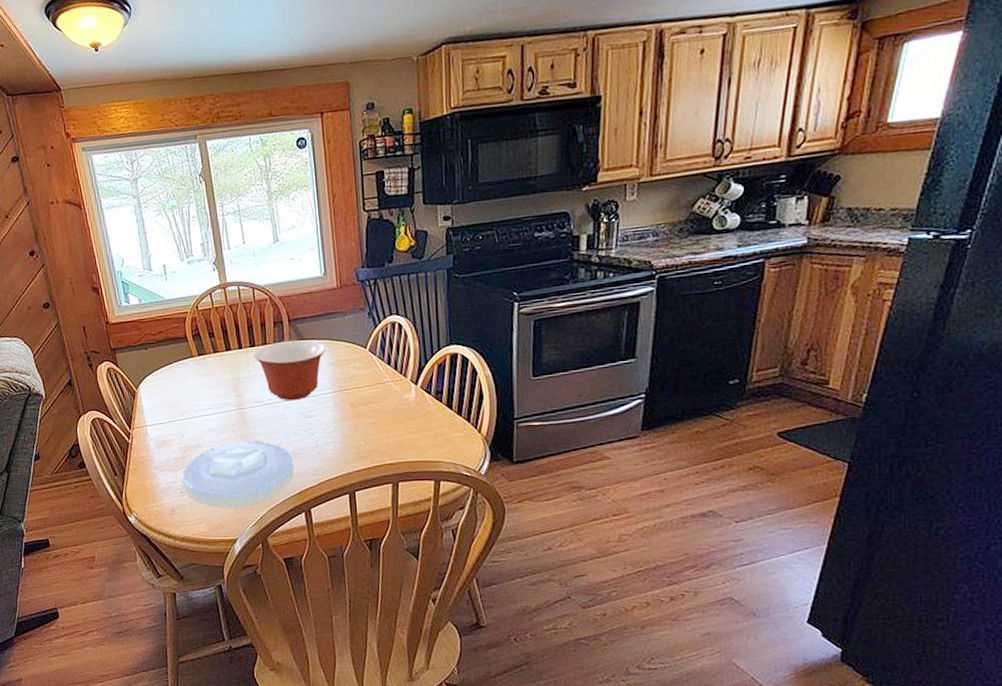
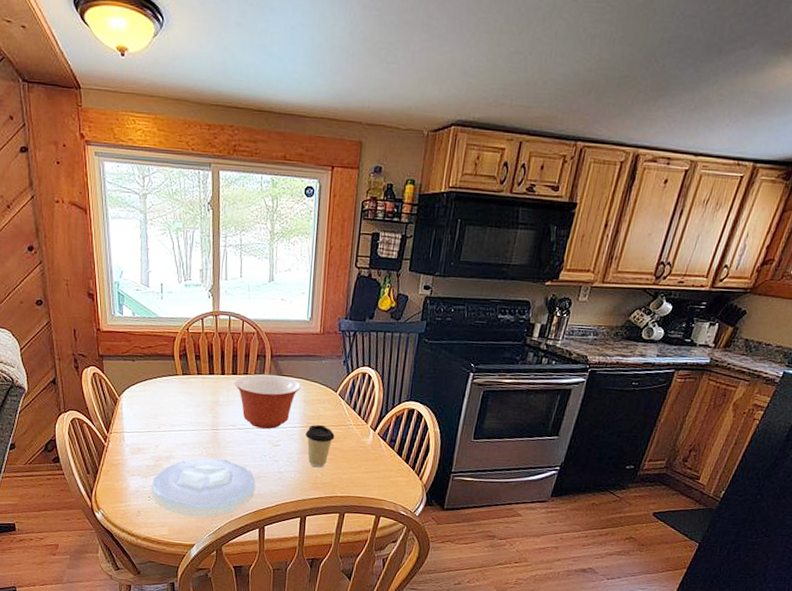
coffee cup: none [339,387,372,435] -> present [305,425,335,468]

